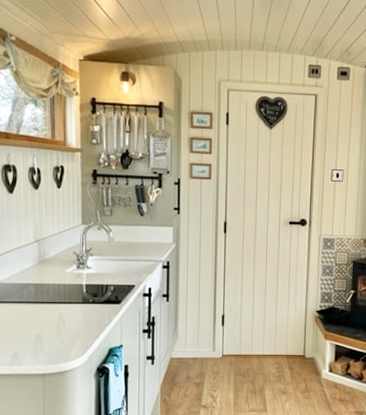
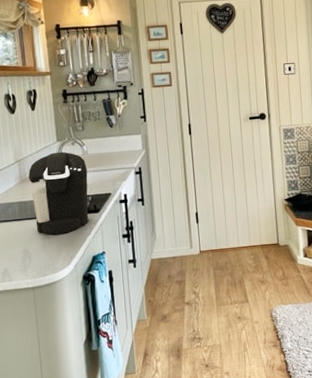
coffee maker: none [48,235,112,322] -> present [28,151,89,235]

